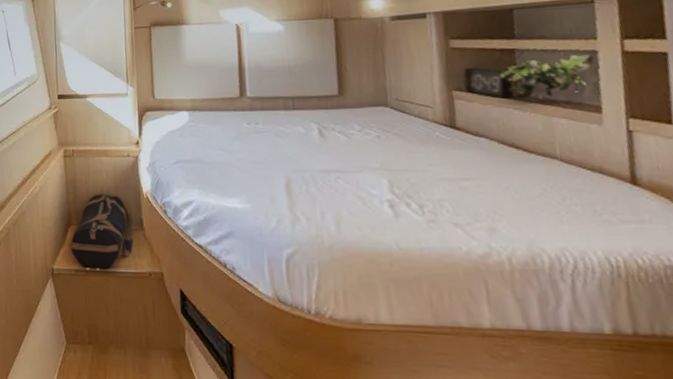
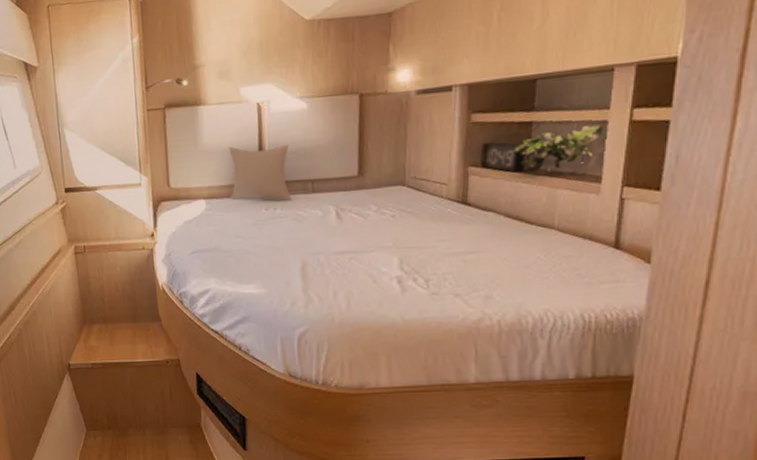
duffel bag: present [70,193,134,270] -> none [86,287,150,362]
pillow: none [210,63,273,116] -> present [229,145,292,201]

